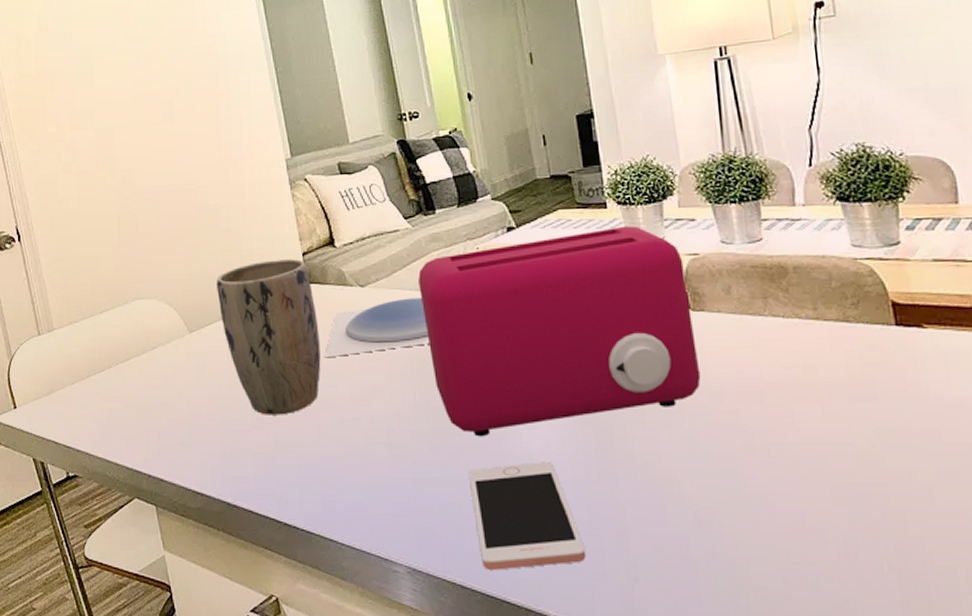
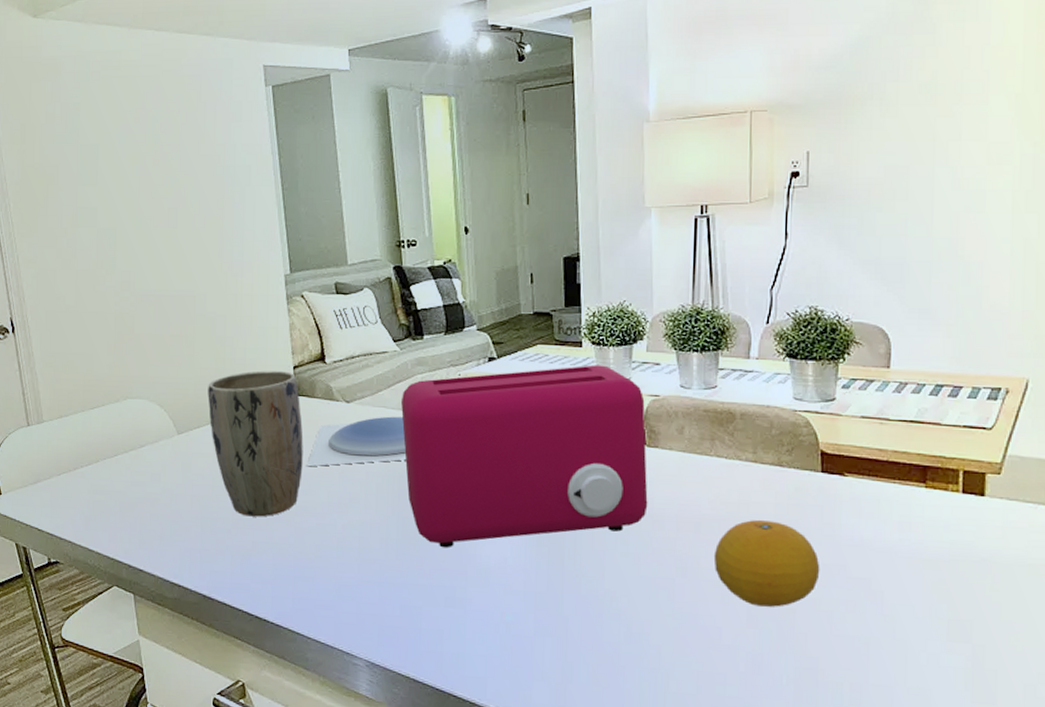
cell phone: present [469,462,587,570] -> none [431,573,529,668]
fruit: none [783,384,911,483] -> present [713,520,820,607]

